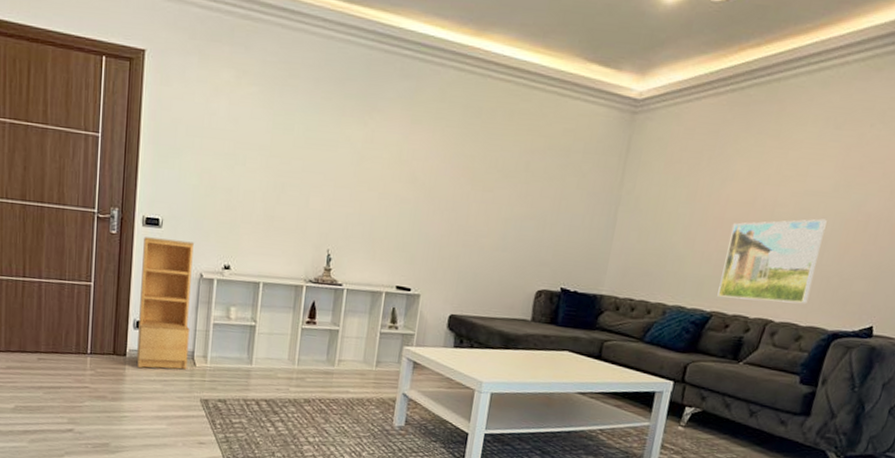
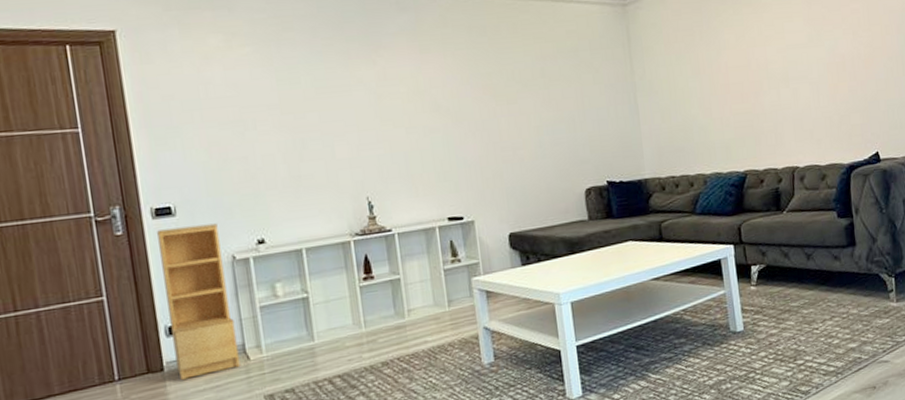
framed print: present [717,218,827,304] -> none [738,67,820,156]

